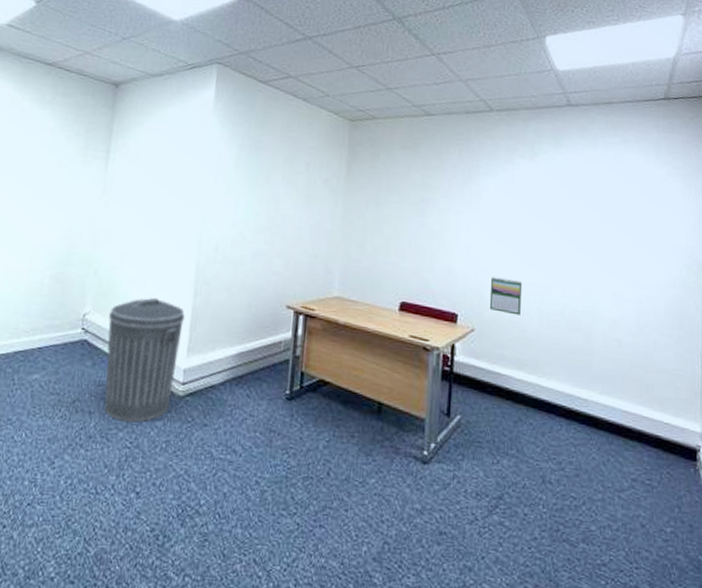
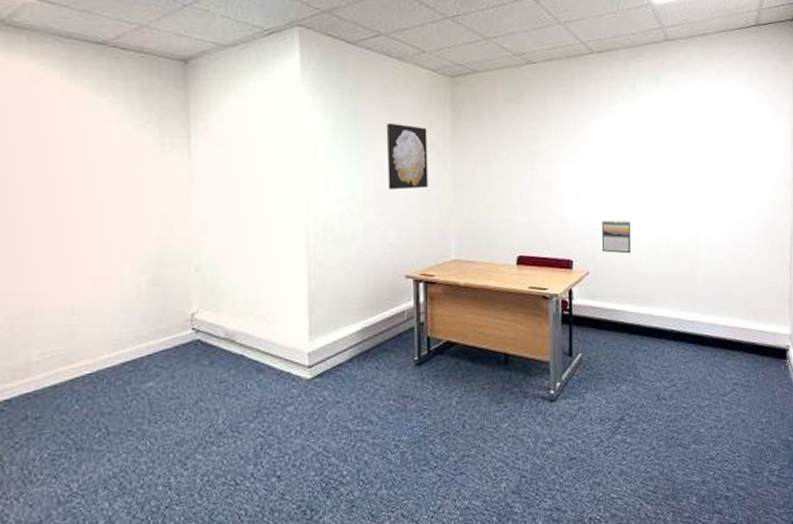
trash can: present [104,297,185,423] -> none [220,286,301,413]
wall art: none [280,157,323,223] -> present [387,122,428,190]

